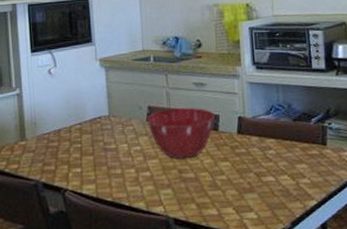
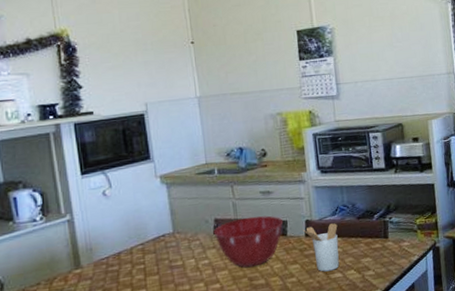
utensil holder: none [234,123,272,173] -> present [302,223,340,272]

